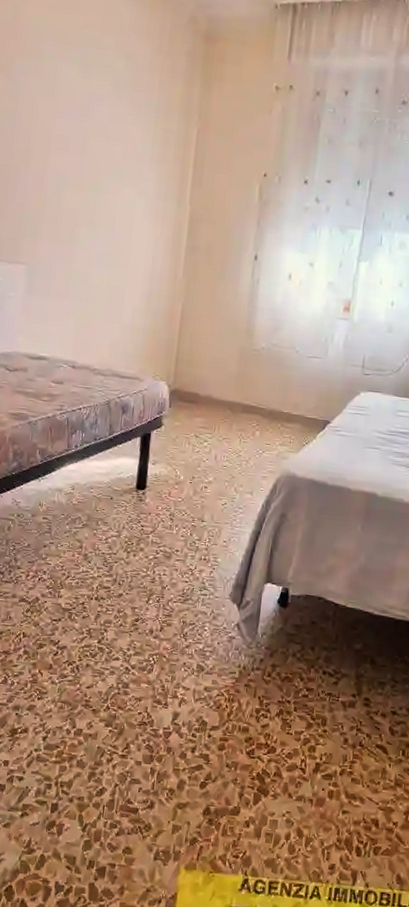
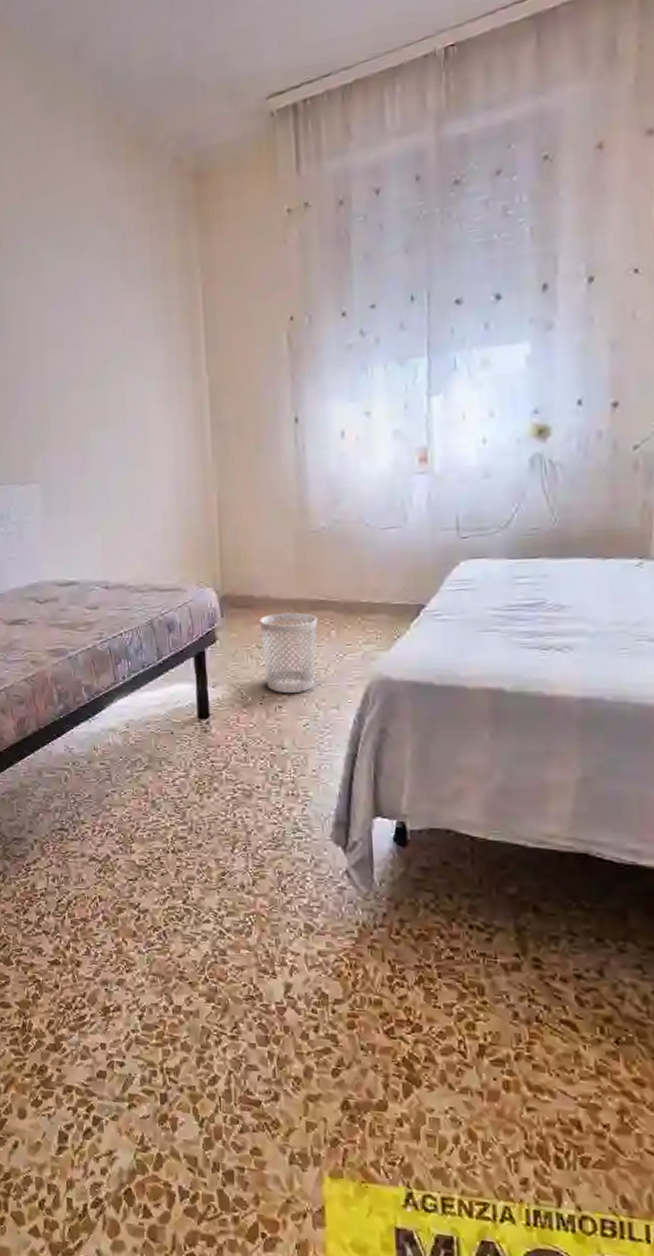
wastebasket: none [198,411,247,478] -> present [260,612,318,693]

